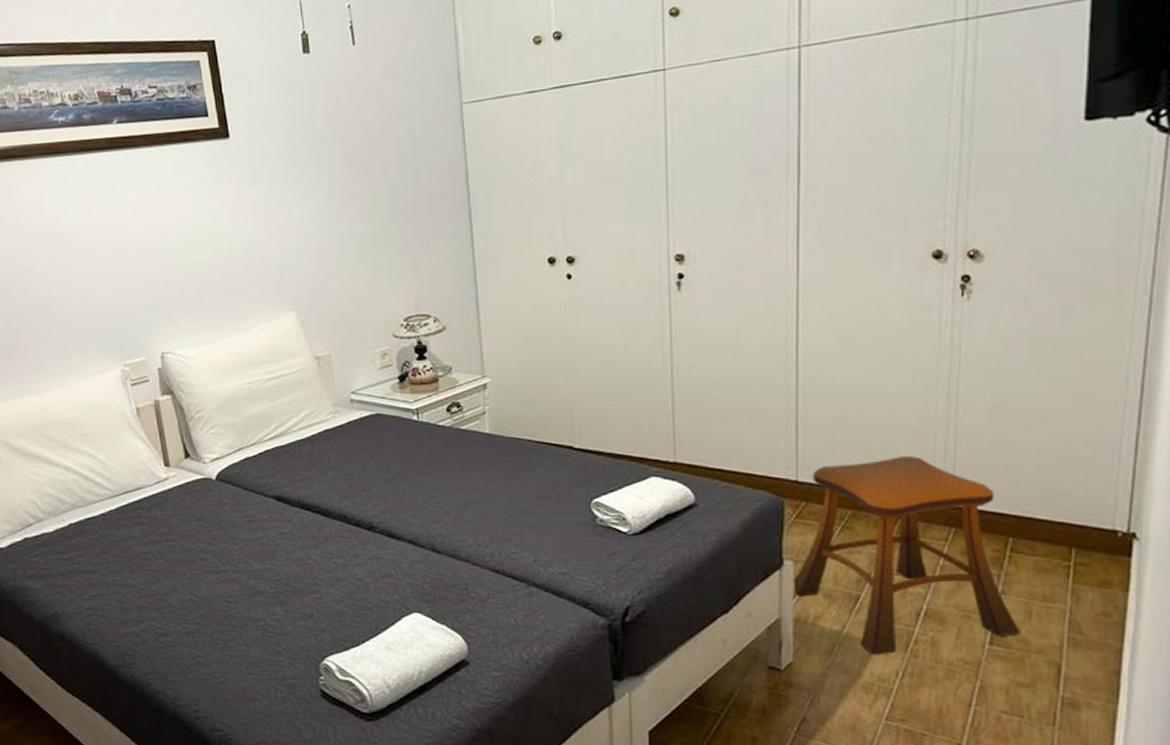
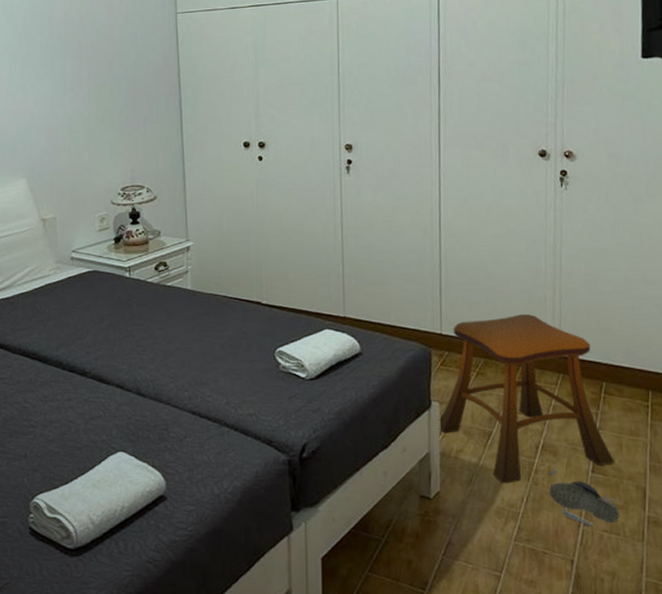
shoe: none [931,638,1024,707] -> present [548,468,620,526]

